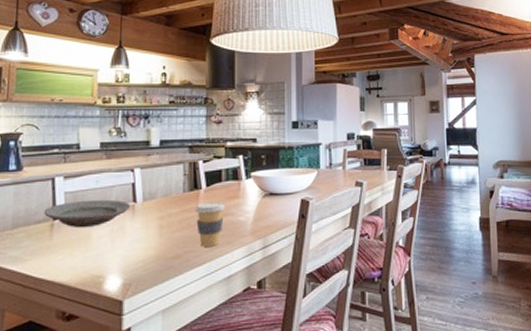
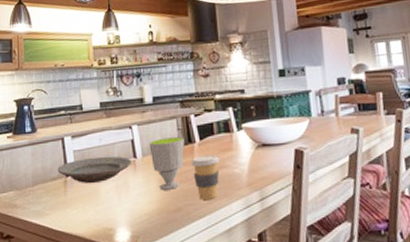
cup: none [151,182,190,236] -> present [149,137,185,190]

